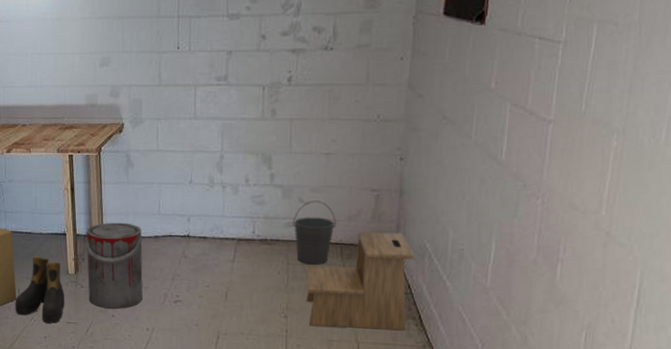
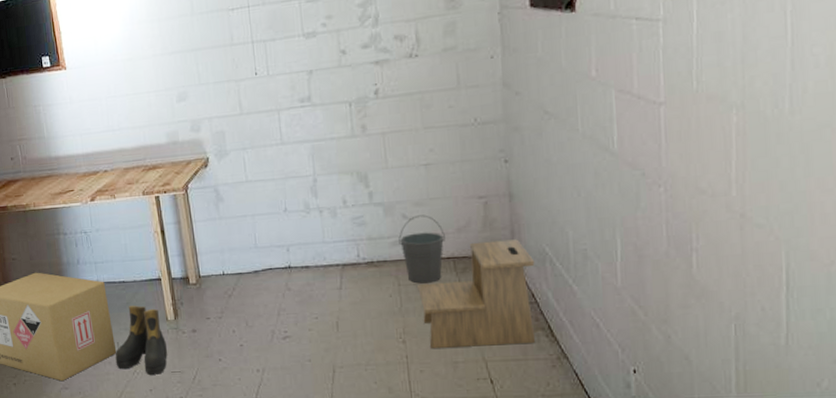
paint can: present [86,222,143,309] -> none [181,260,249,353]

